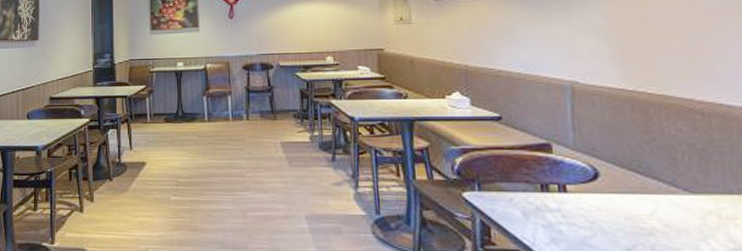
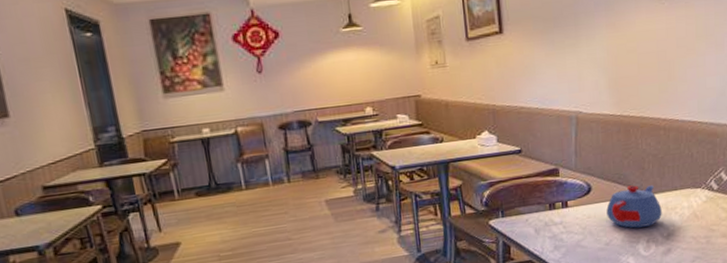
teapot: none [623,178,713,236] -> present [606,185,662,228]

